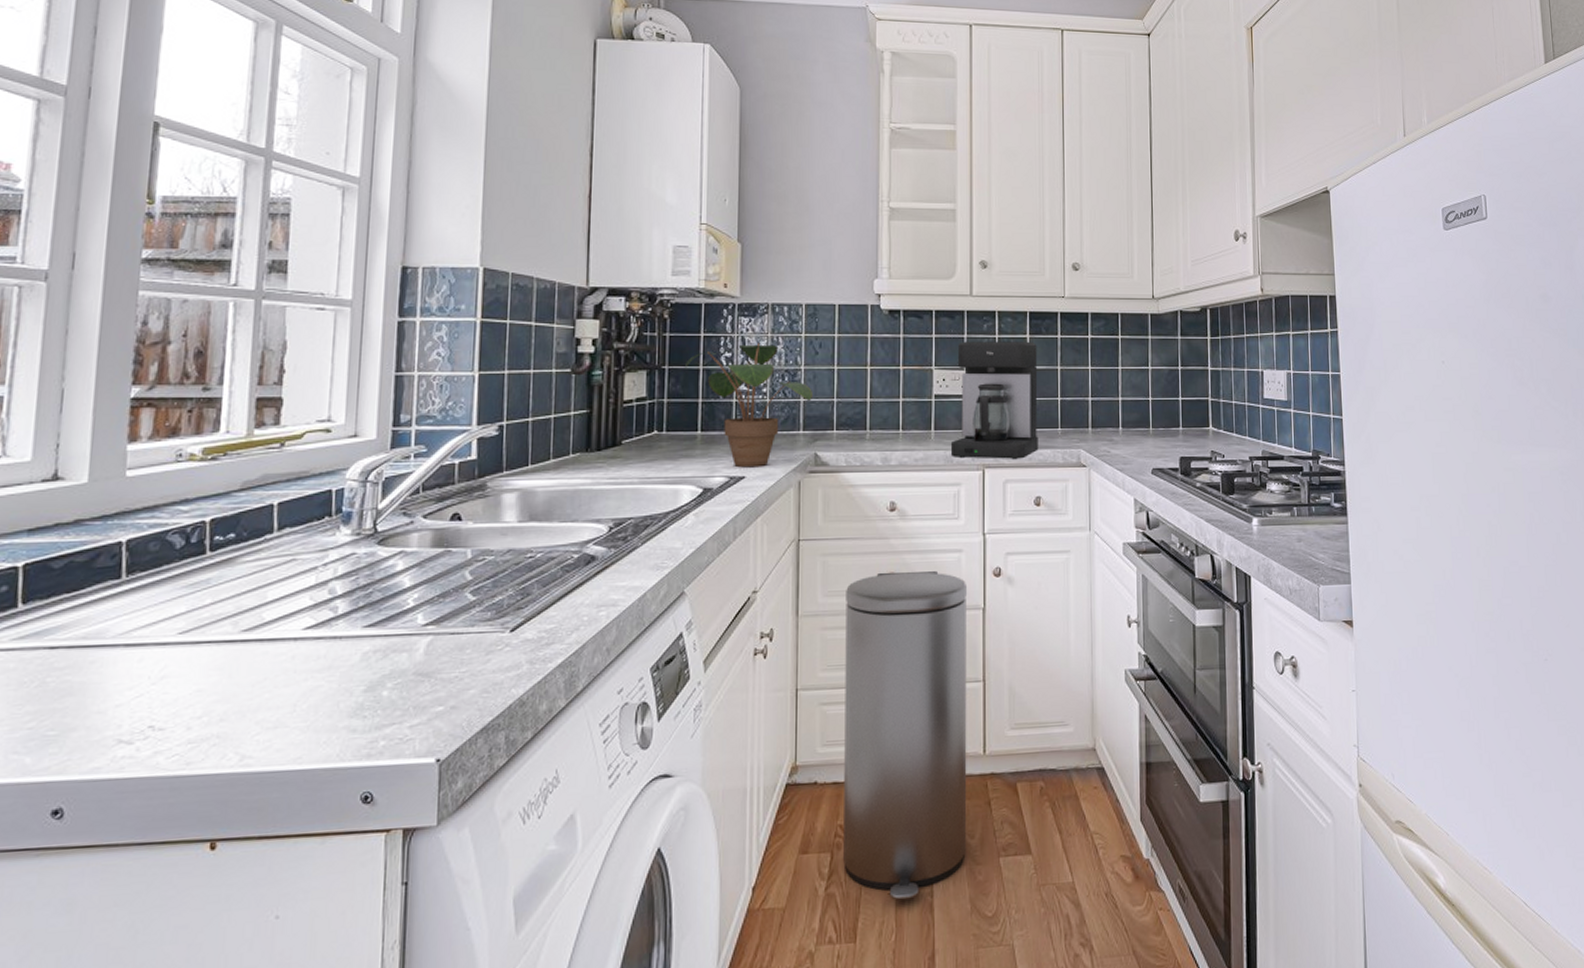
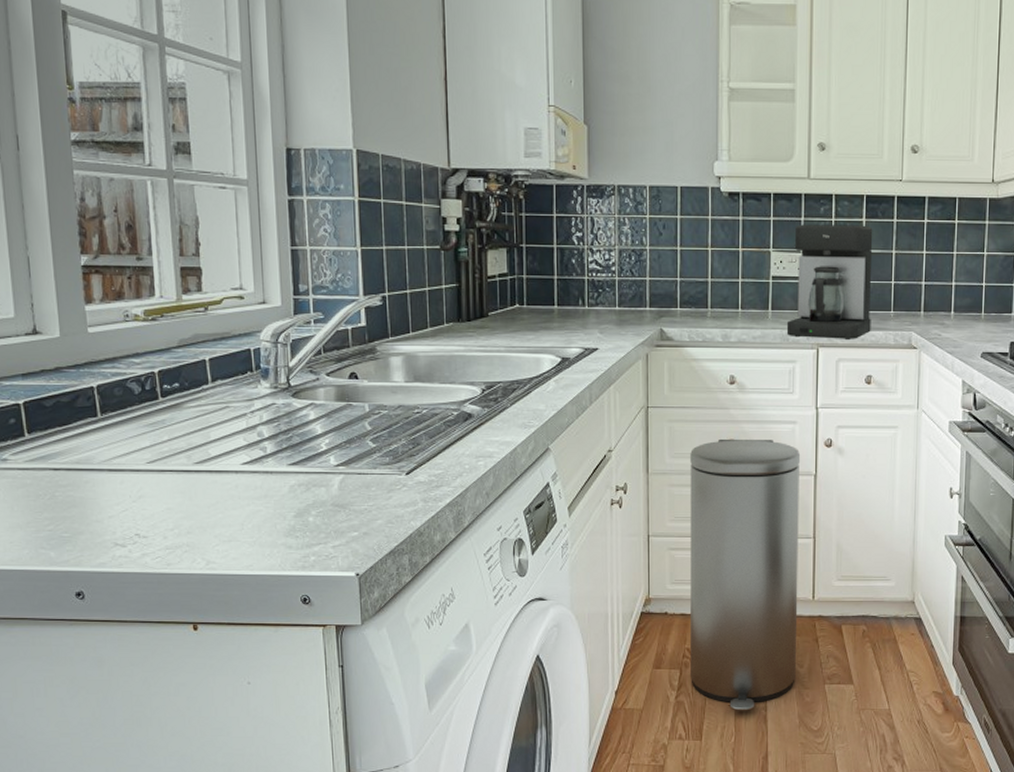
potted plant: present [684,343,814,468] -> none [540,223,659,340]

